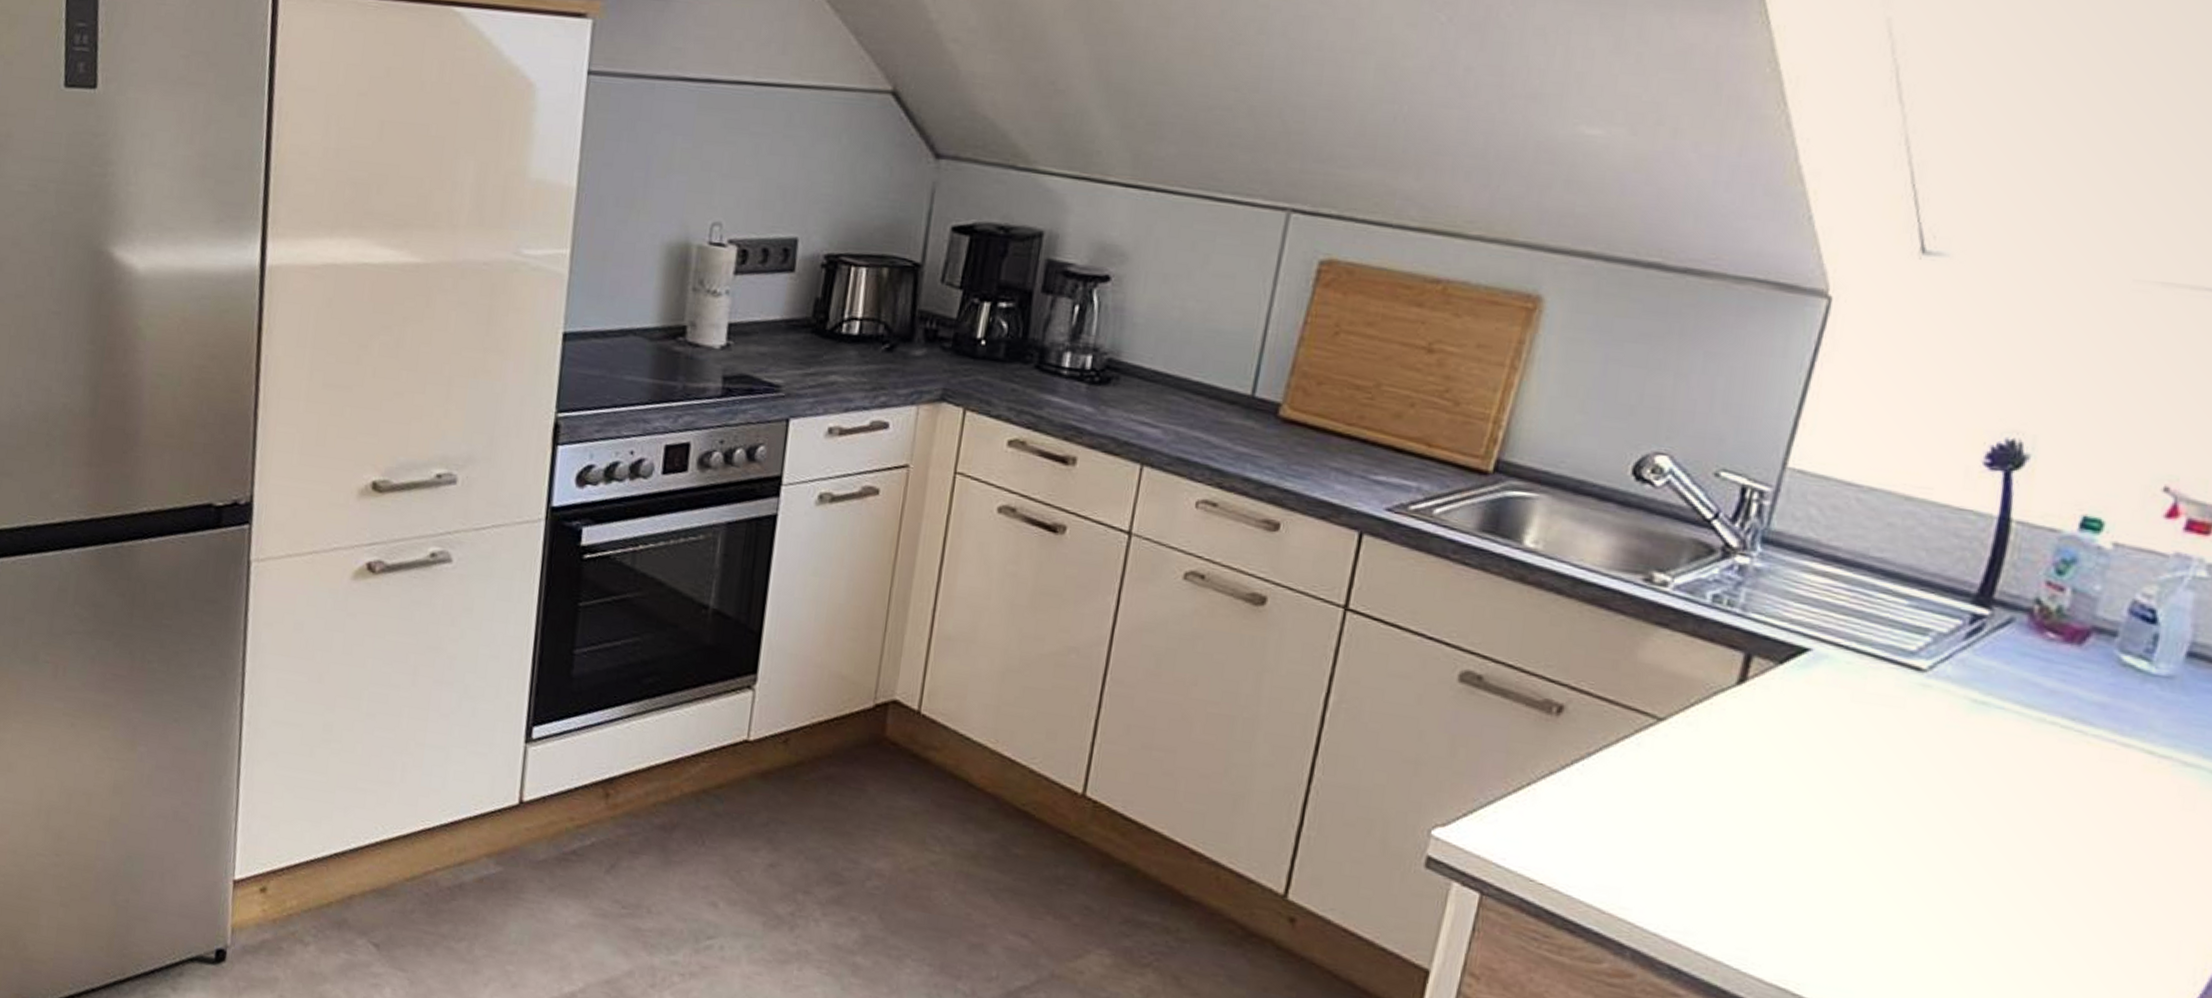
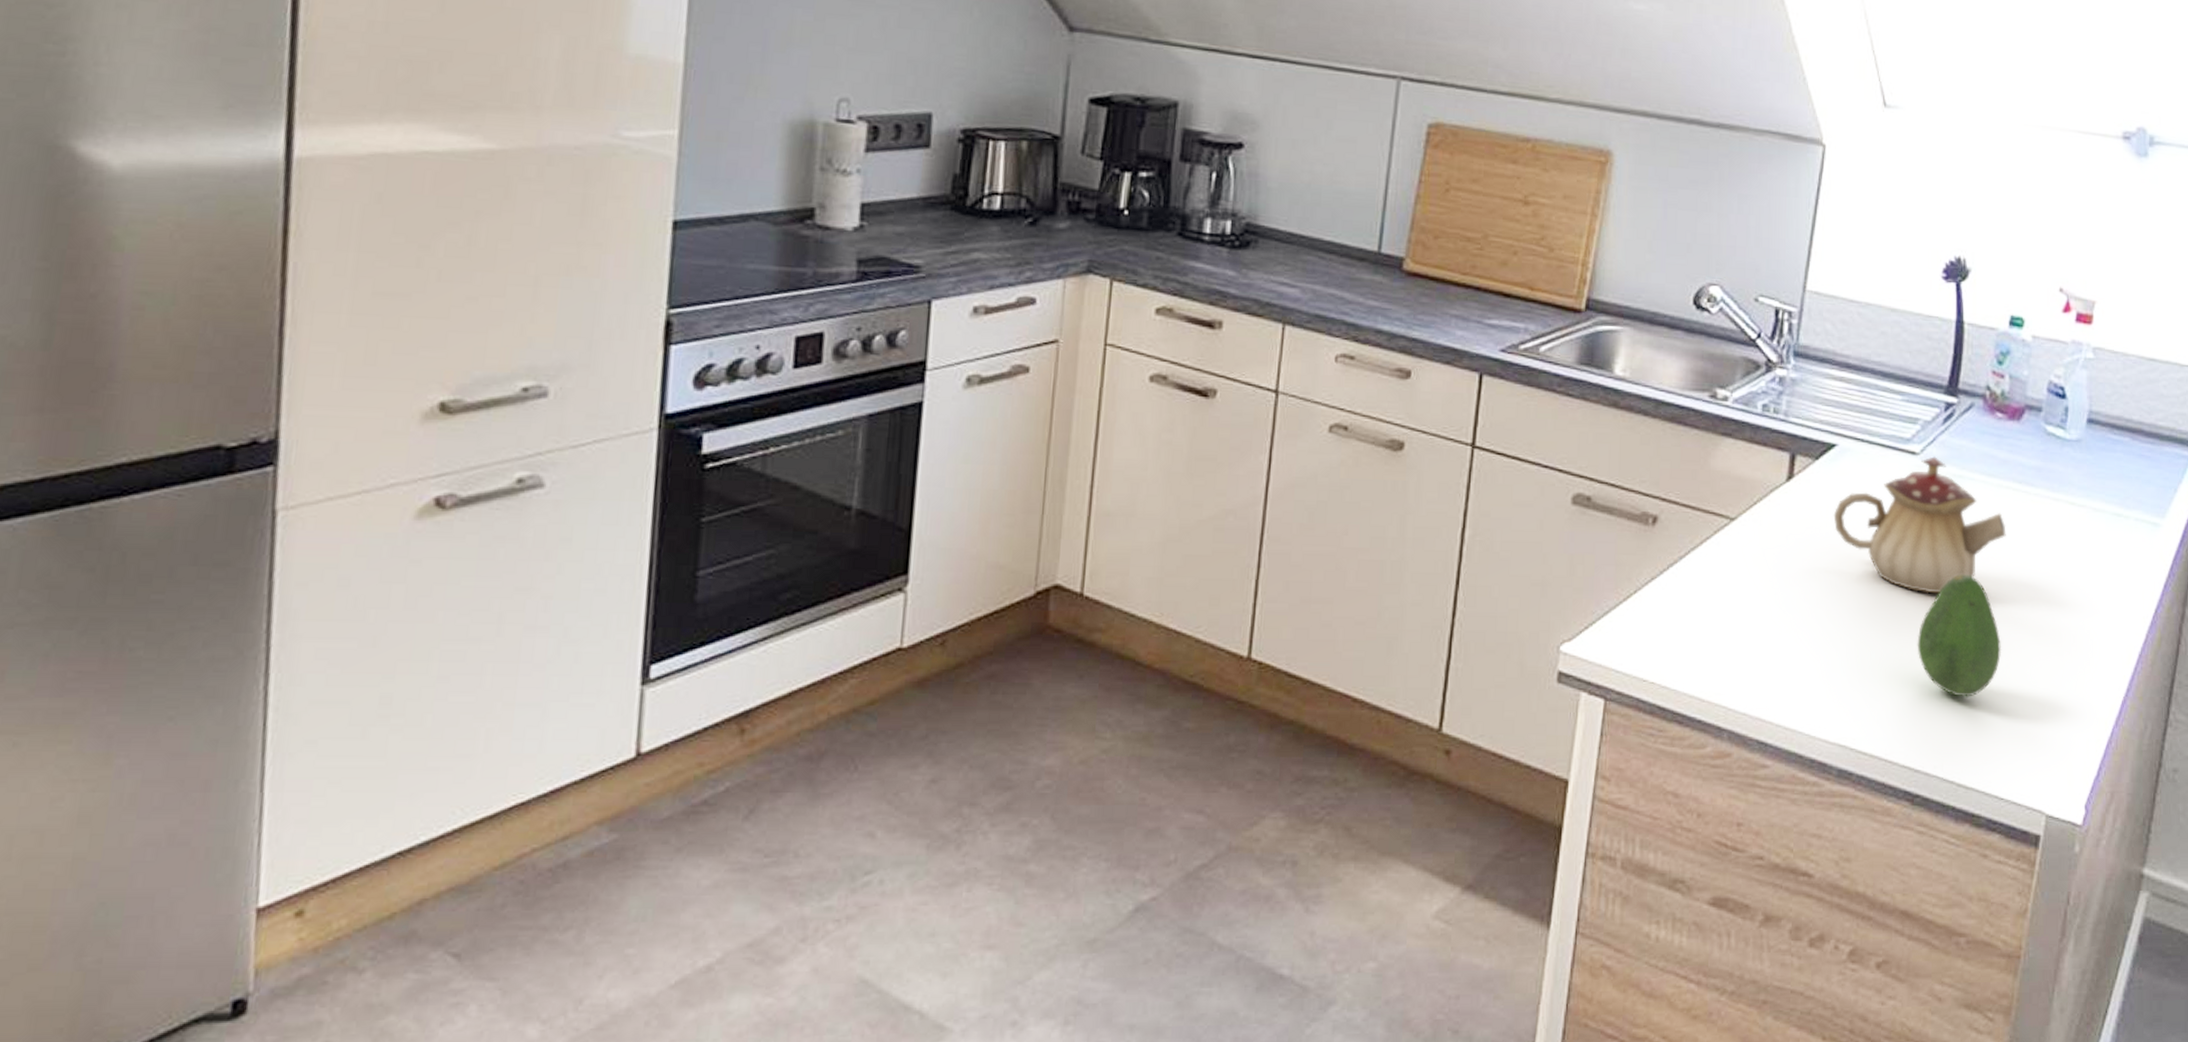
teapot: none [1796,675,2046,836] -> present [1833,456,2006,594]
fruit: none [1897,818,2021,961] -> present [1917,574,2002,697]

